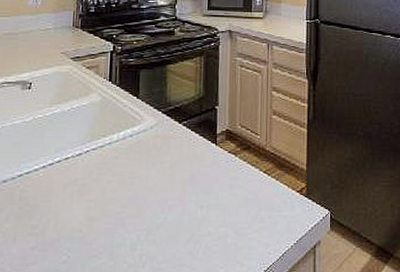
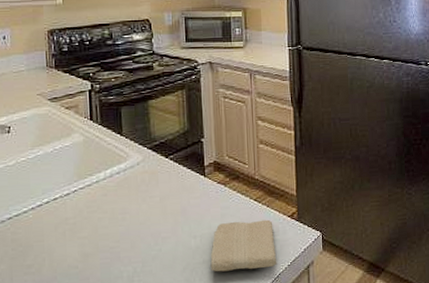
washcloth: none [215,193,283,246] -> present [210,219,277,272]

